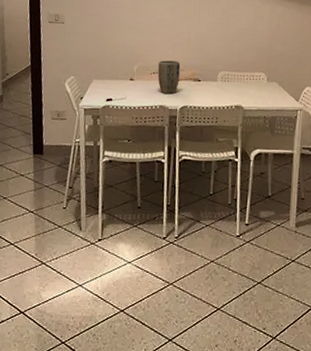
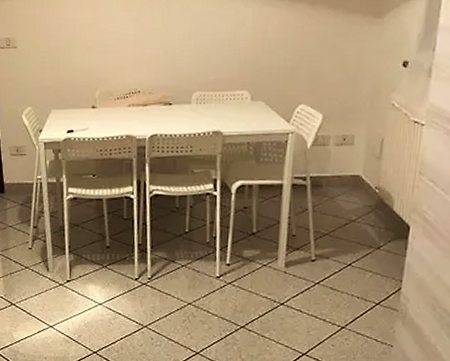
plant pot: present [157,60,181,94] -> none [122,83,148,122]

